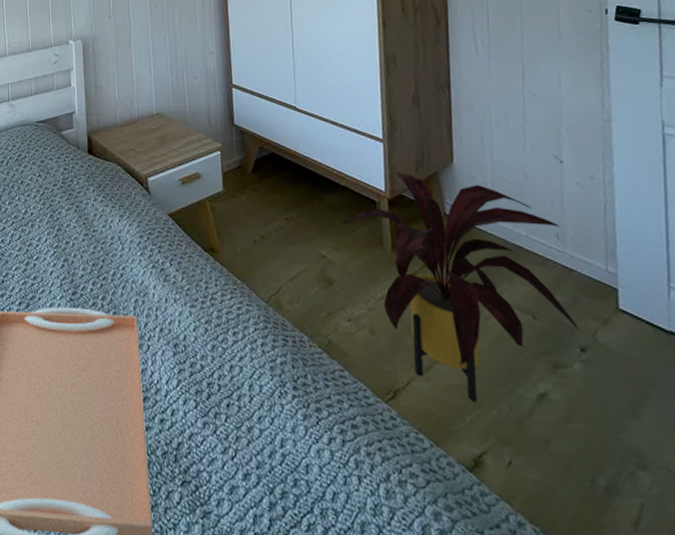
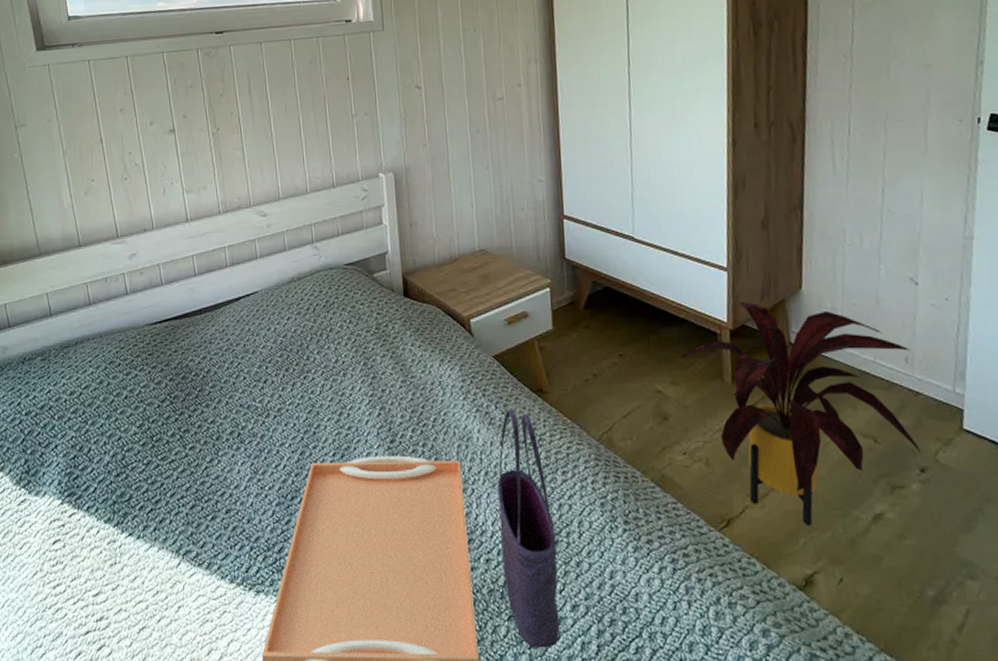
tote bag: none [171,267,232,519] -> present [497,410,560,648]

